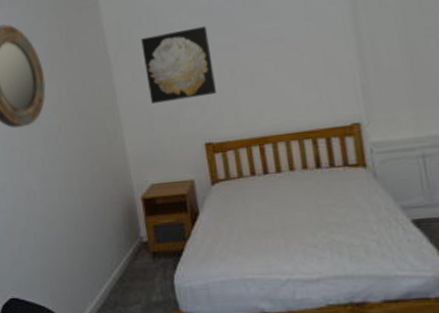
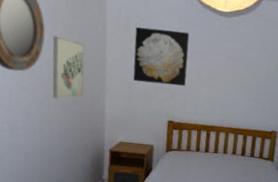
wall art: none [53,75,98,148] -> present [52,36,85,99]

